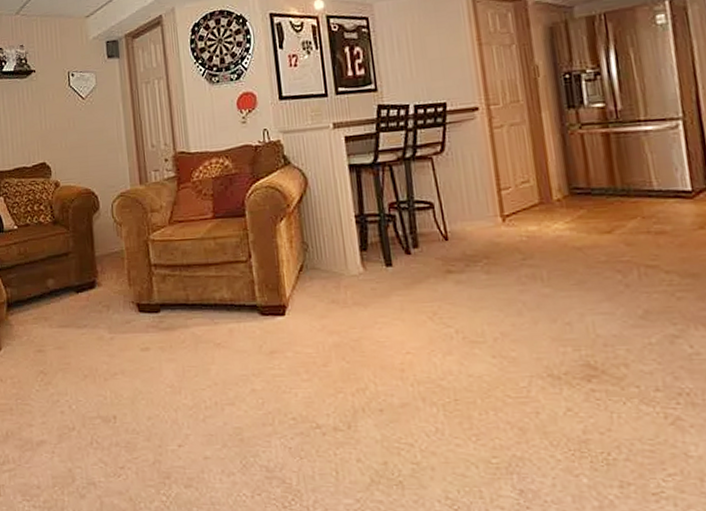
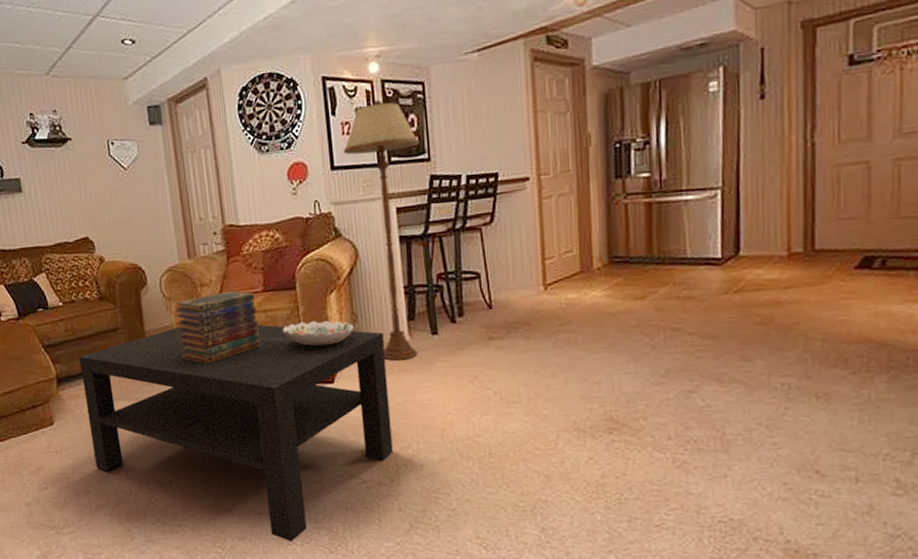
coffee table: none [29,252,350,493] -> present [78,325,393,543]
book stack: none [126,217,209,291] -> present [176,291,260,364]
decorative bowl: none [231,249,306,276] -> present [282,320,355,346]
floor lamp: none [291,34,372,293] -> present [343,100,420,361]

